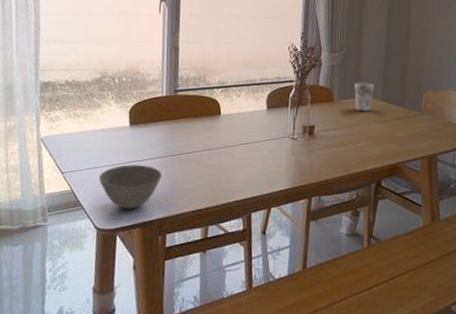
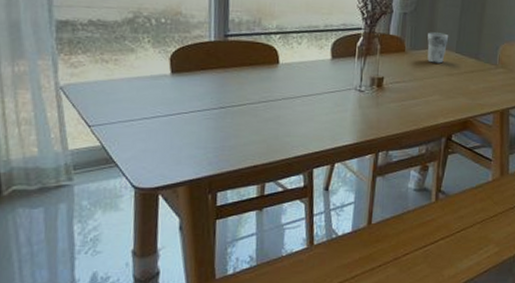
bowl: present [98,164,162,210] -> none [134,117,212,166]

